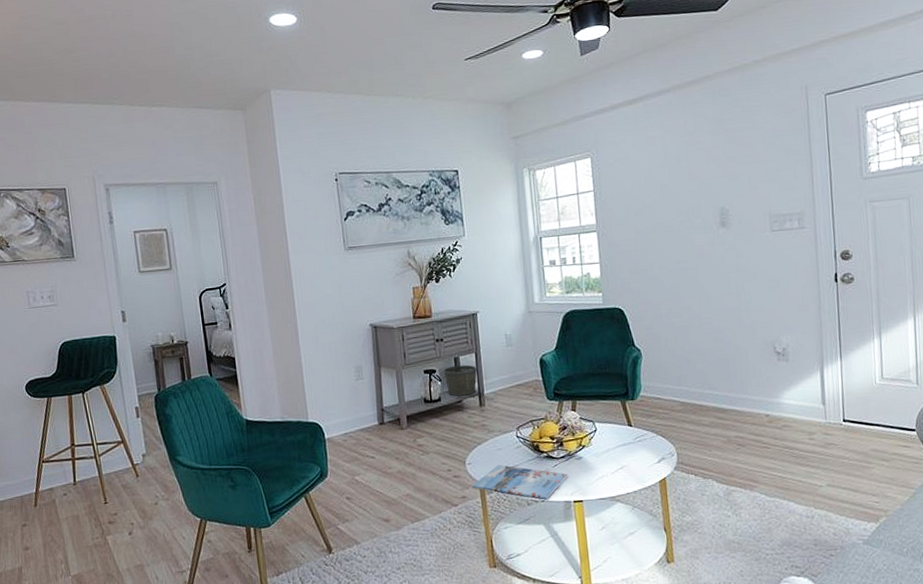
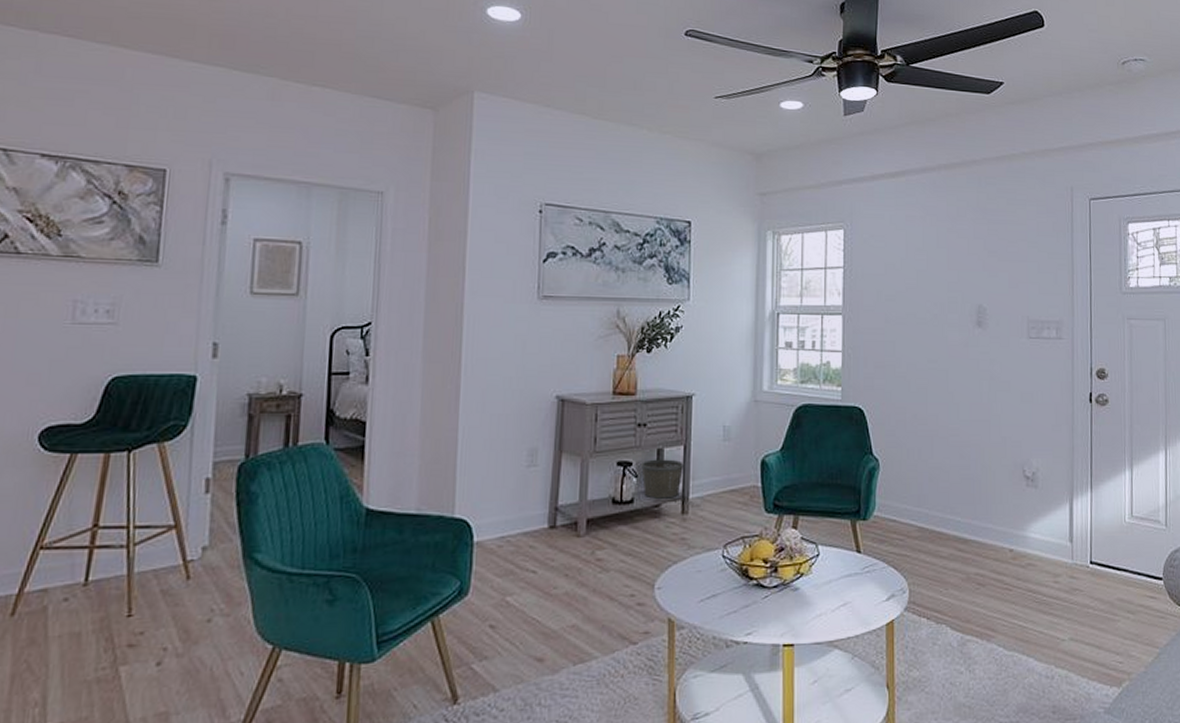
magazine: present [472,465,569,500] -> none [659,592,780,642]

